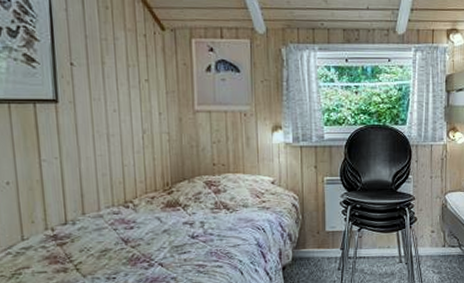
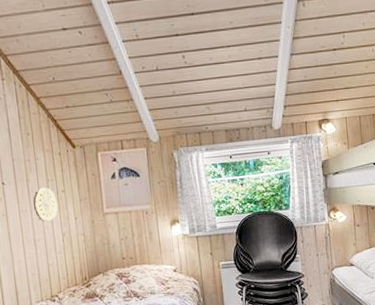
decorative plate: none [108,73,139,115] -> present [33,187,58,222]

